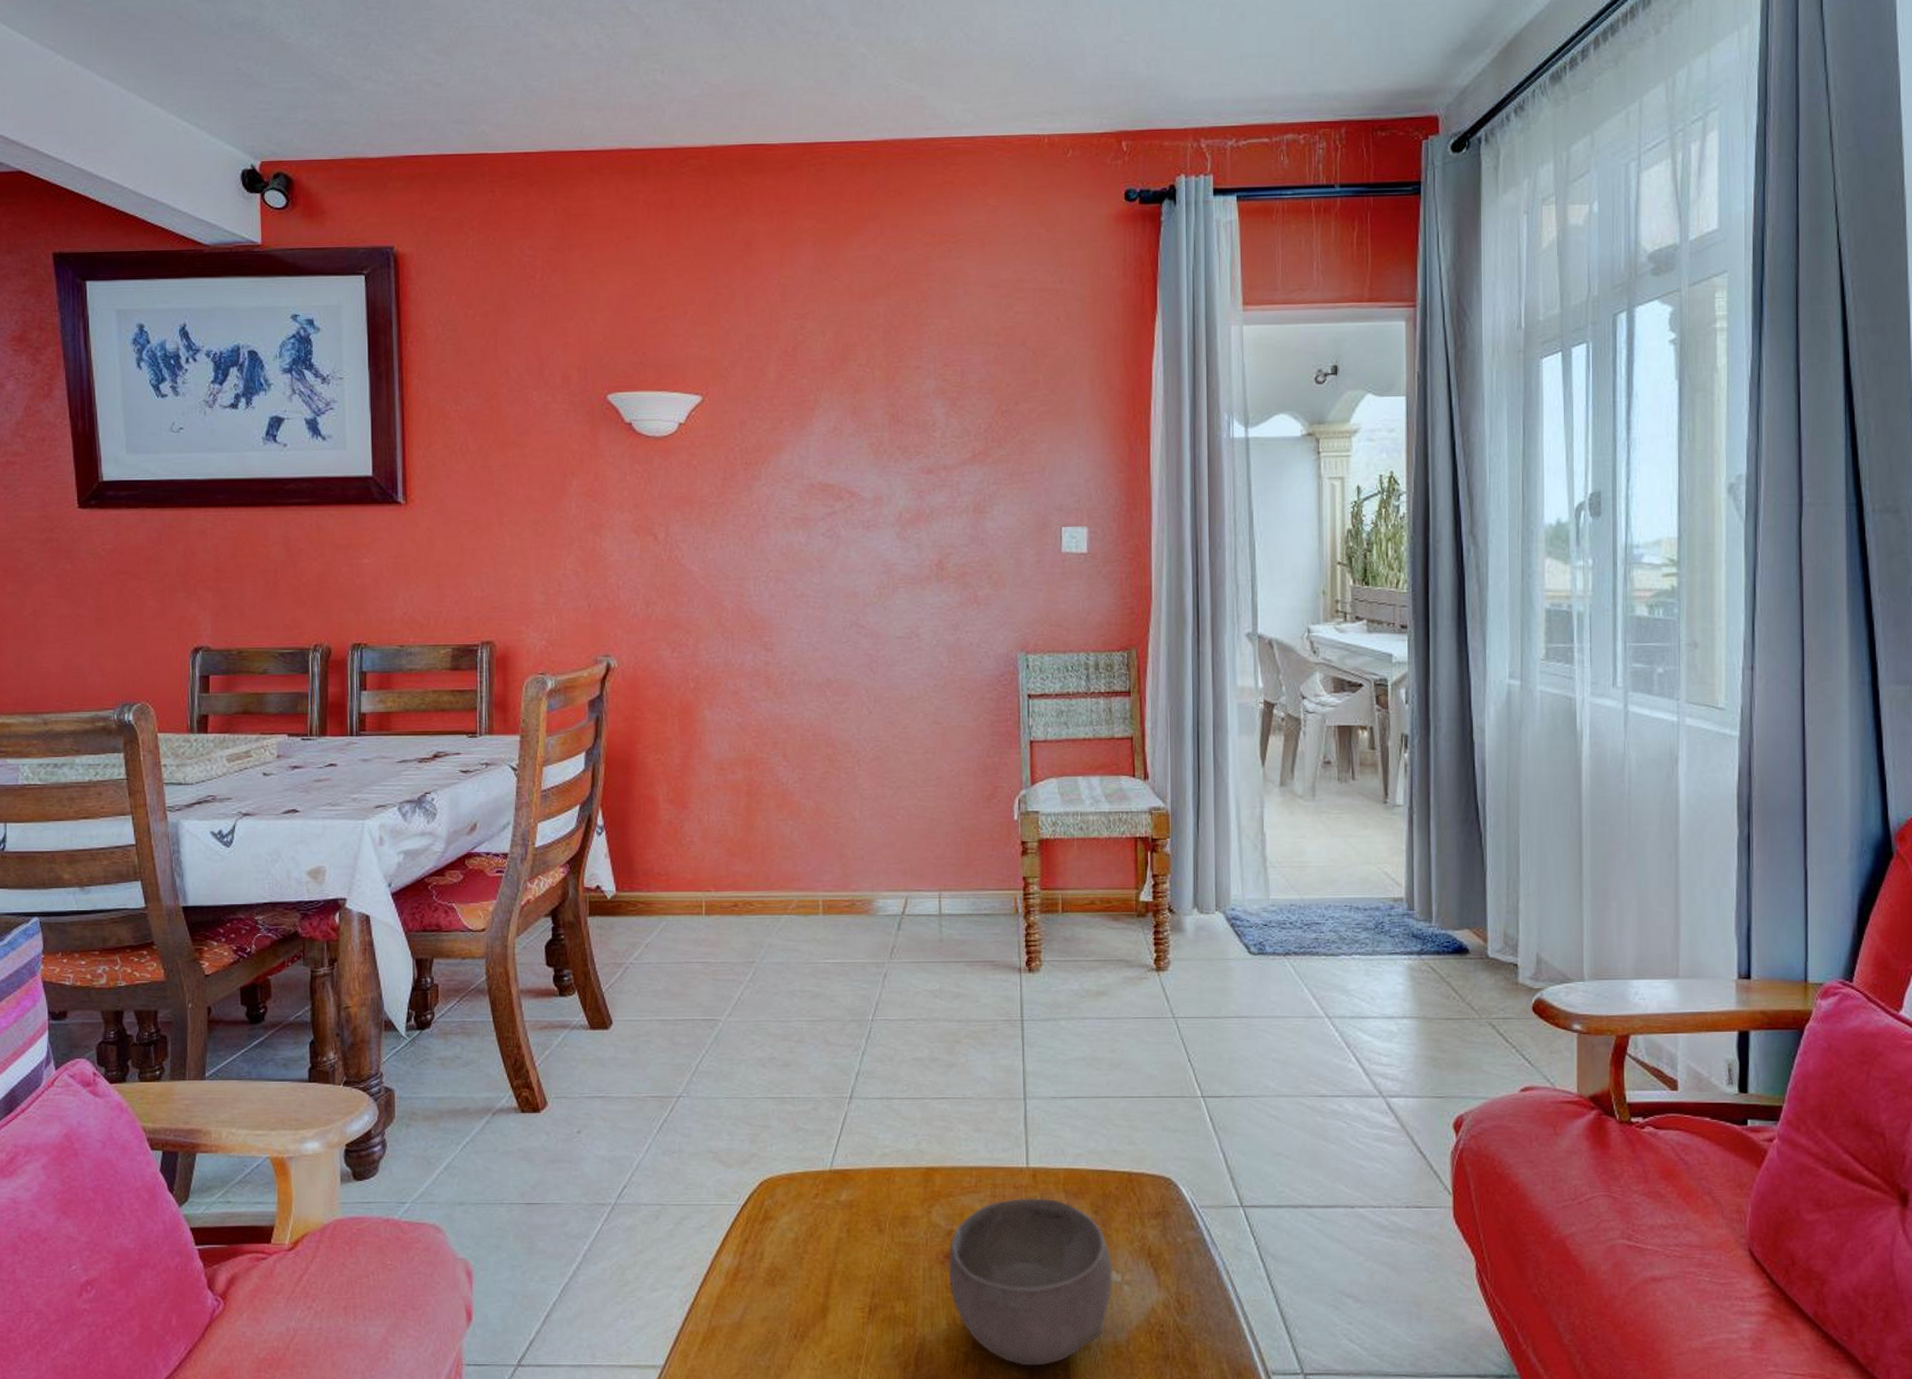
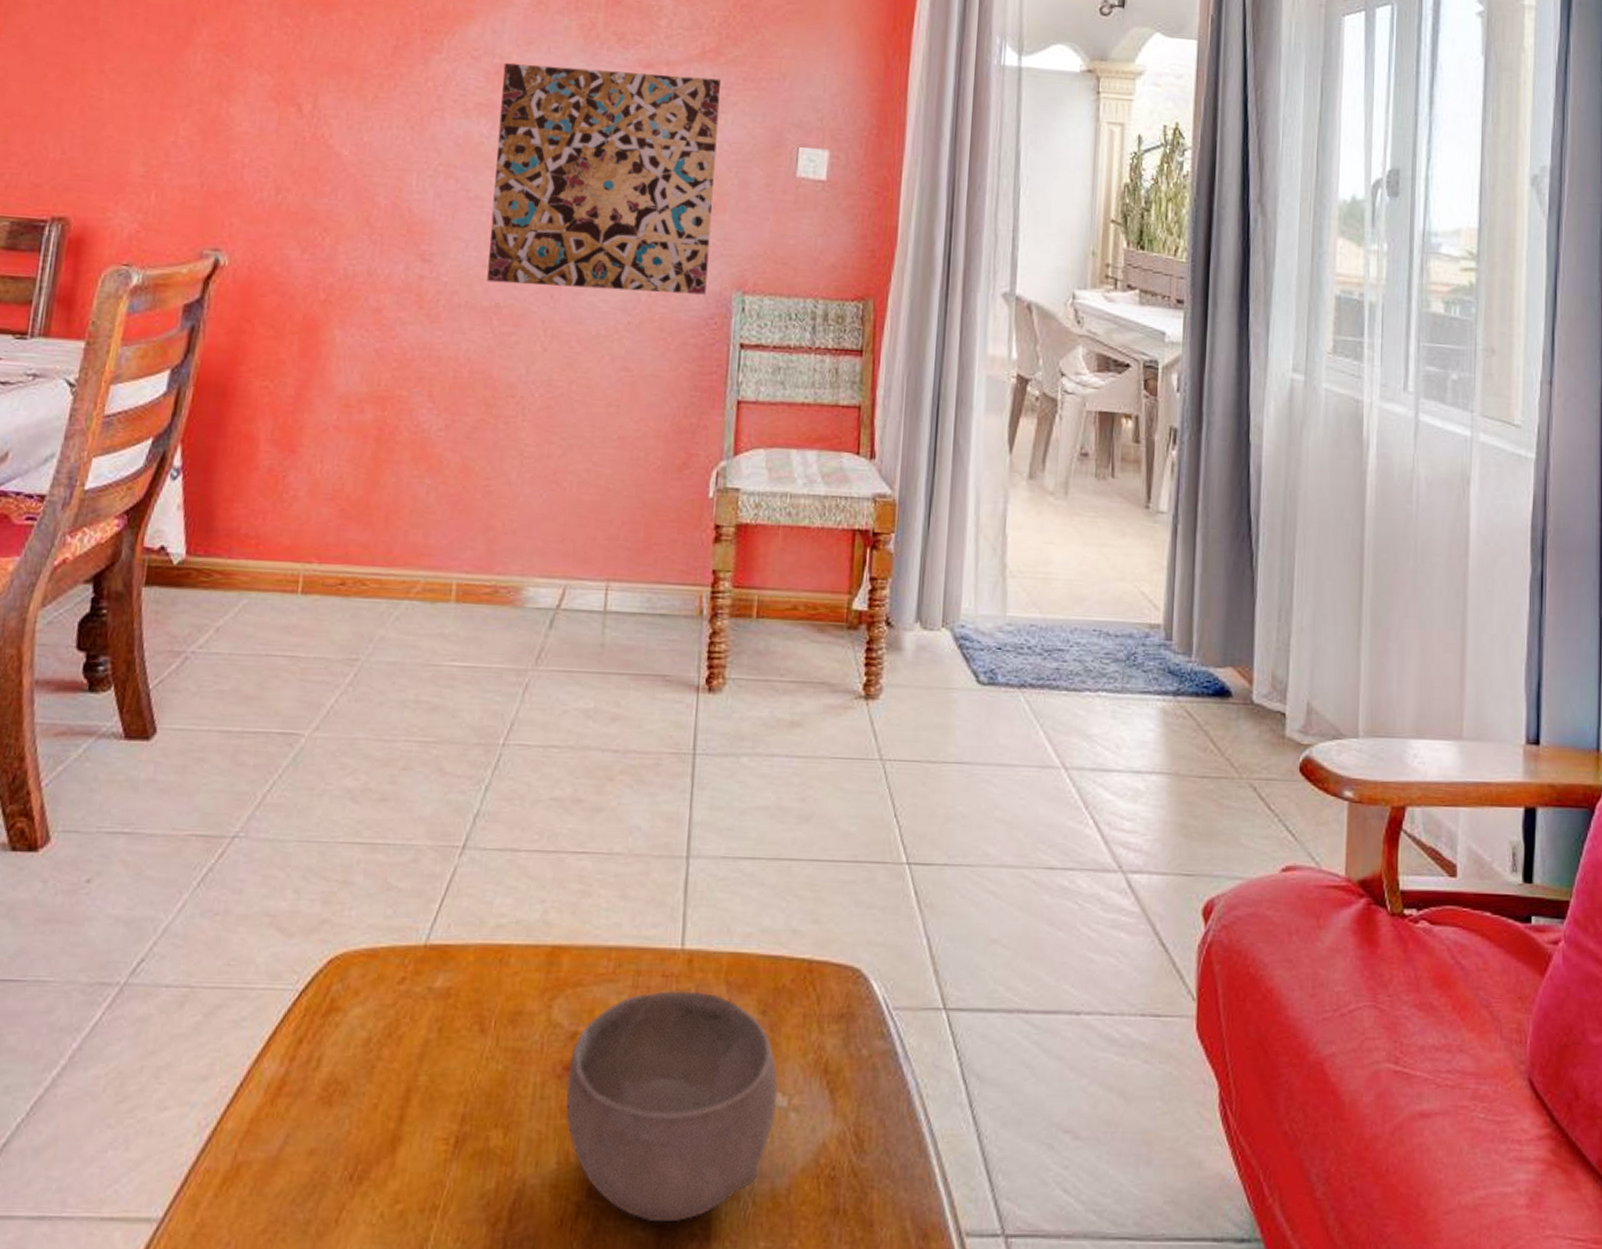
wall art: none [812,477,995,662] -> present [487,63,722,295]

